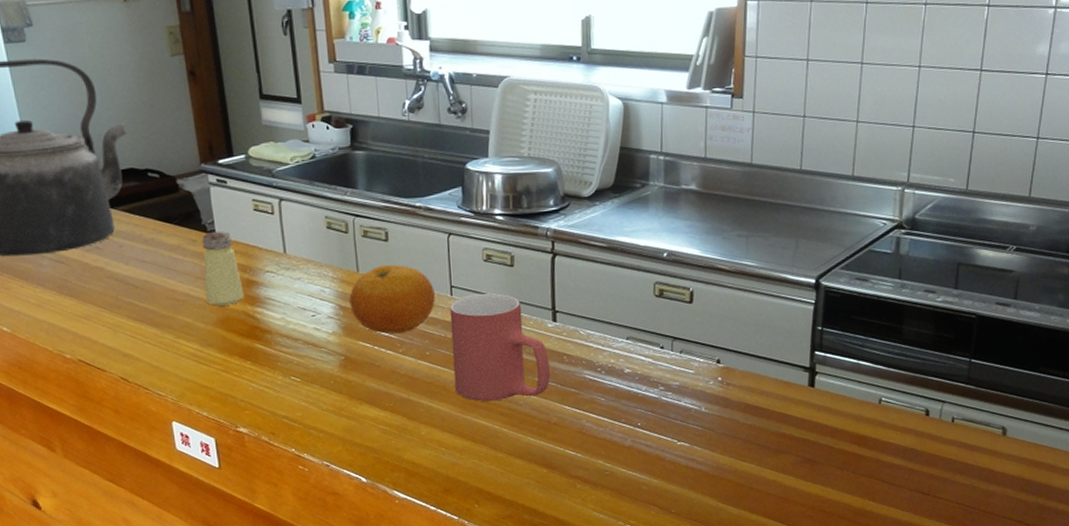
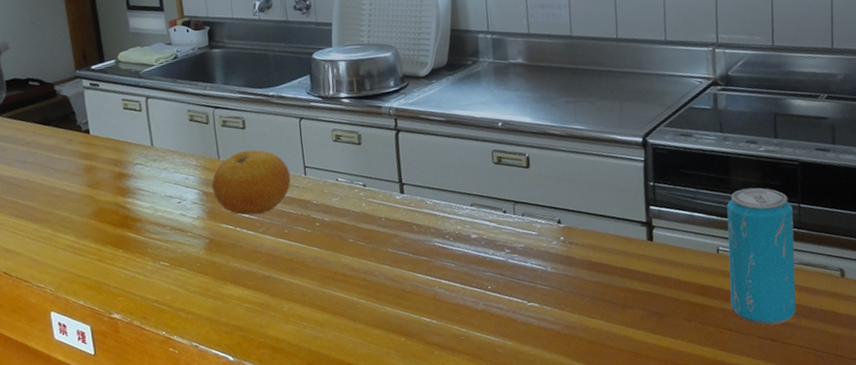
saltshaker: present [202,231,244,306] -> none [77,129,116,199]
mug: present [449,293,550,402] -> none [304,170,402,275]
beverage can: none [887,339,963,479] -> present [726,187,796,326]

